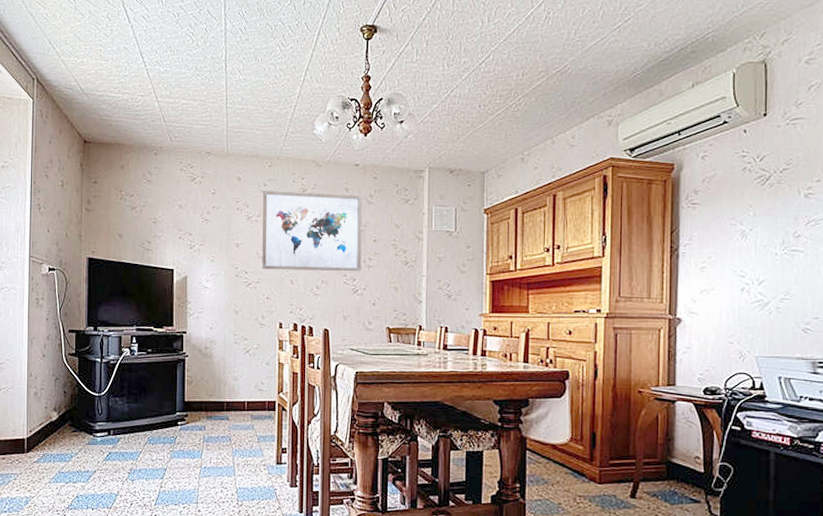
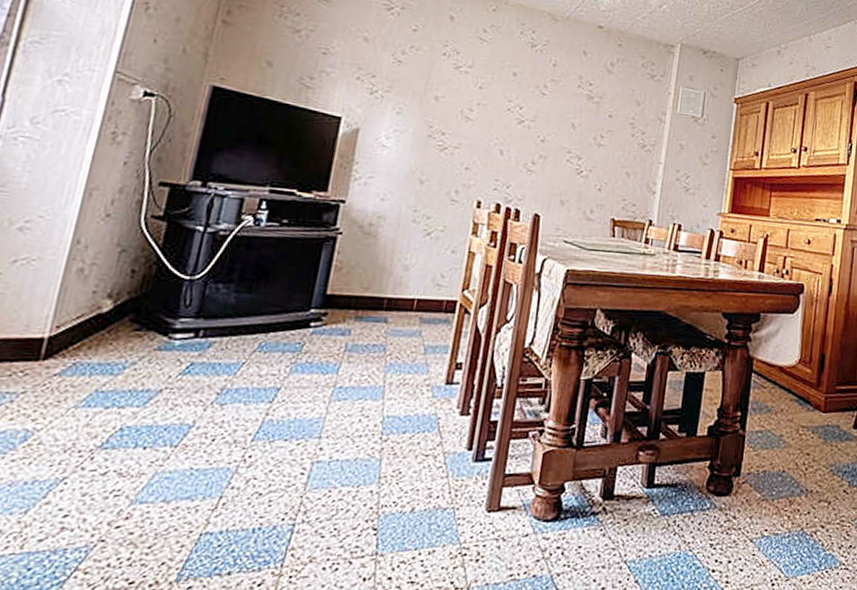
wall art: present [262,190,363,272] -> none [465,37,603,150]

